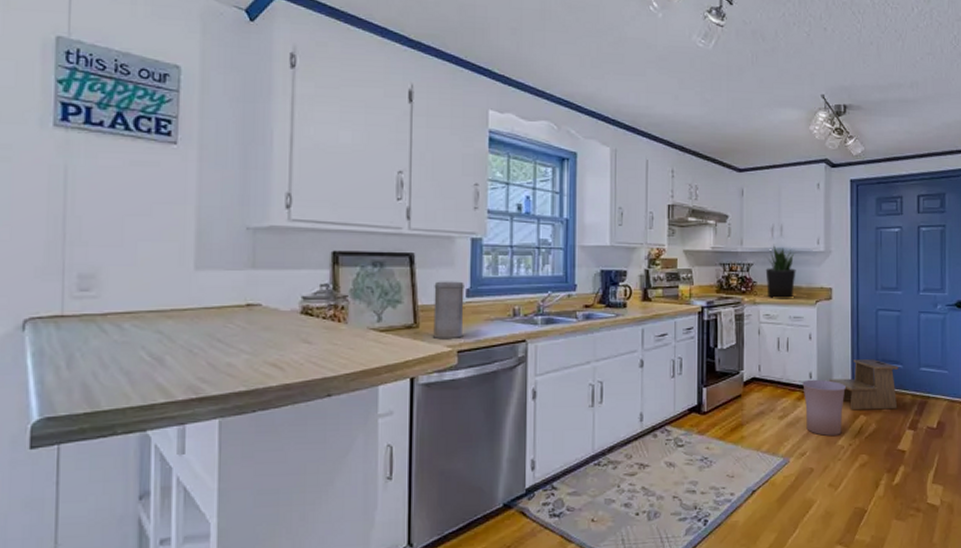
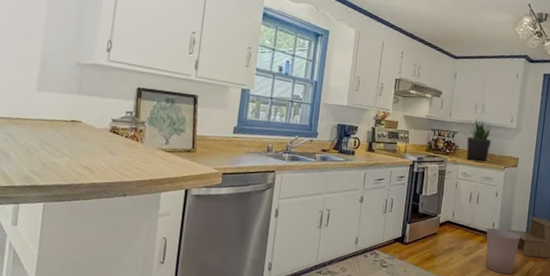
canister: present [433,281,464,340] -> none [205,118,233,165]

